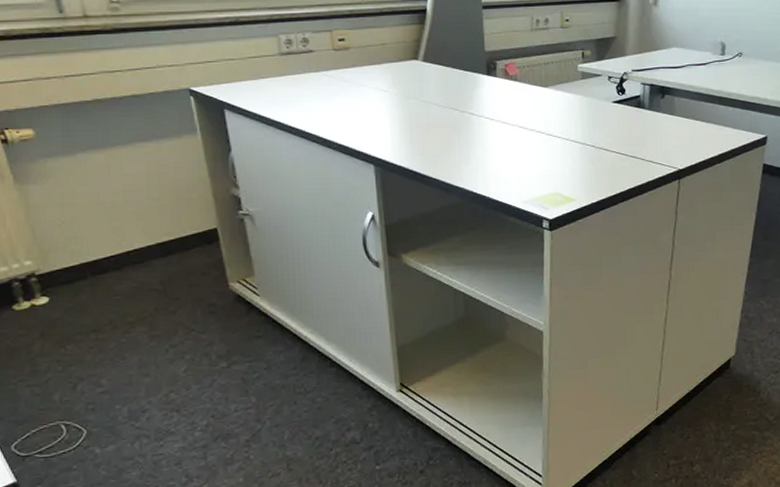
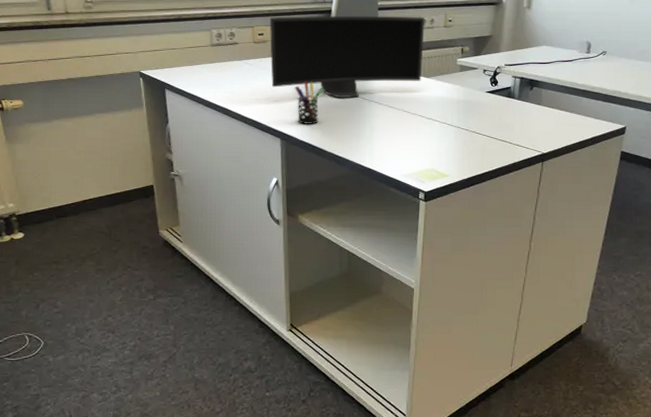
monitor: none [352,15,539,115] -> present [270,15,425,99]
pen holder: none [388,97,422,147] -> present [295,83,323,124]

